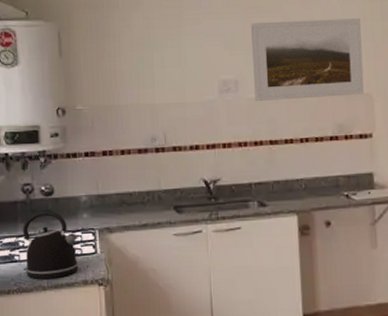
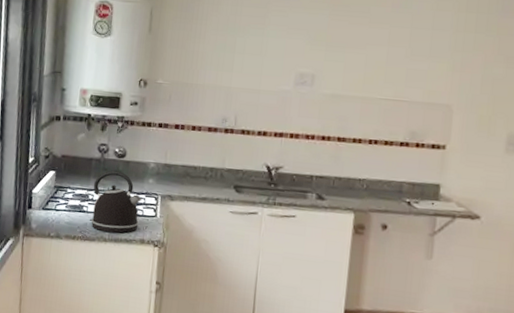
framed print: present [251,18,364,101] -> none [329,21,453,105]

